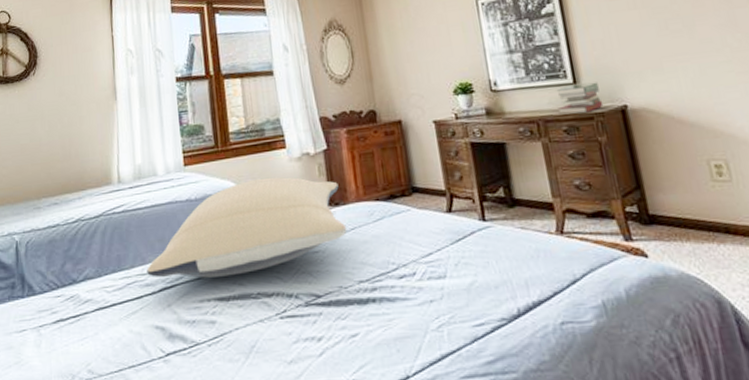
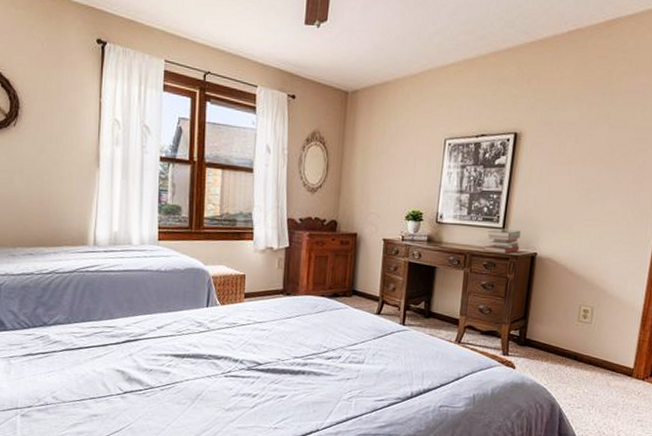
pillow: present [147,177,347,278] -> none [113,262,293,339]

